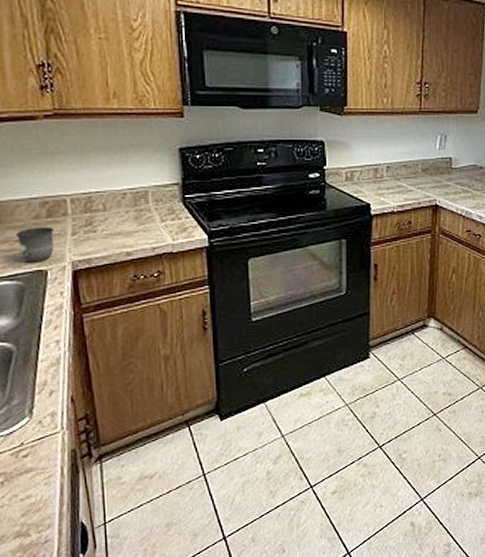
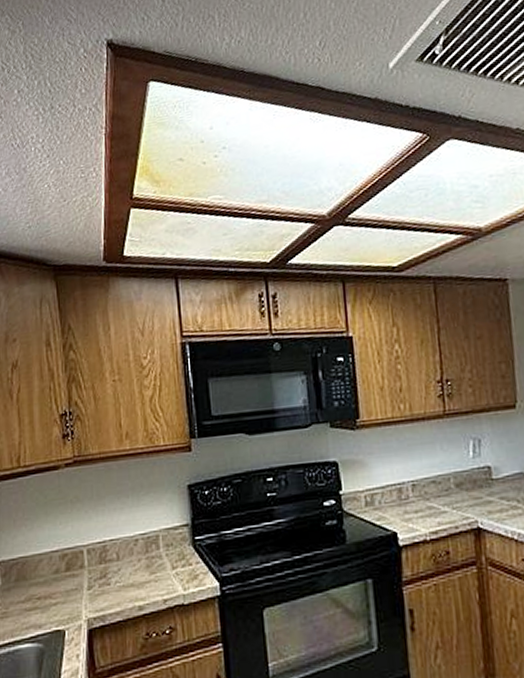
mug: present [15,226,54,262] -> none [38,581,72,622]

